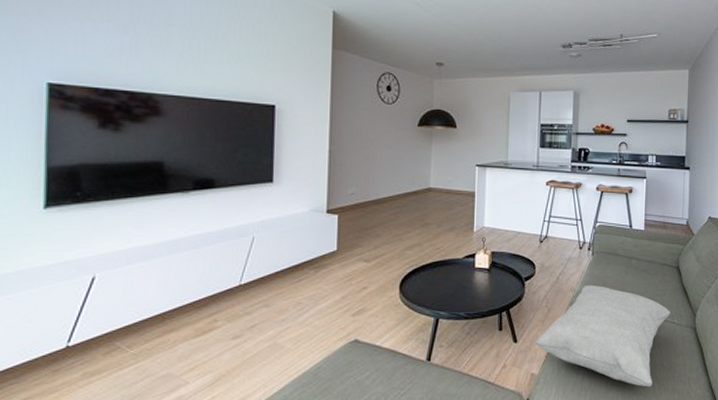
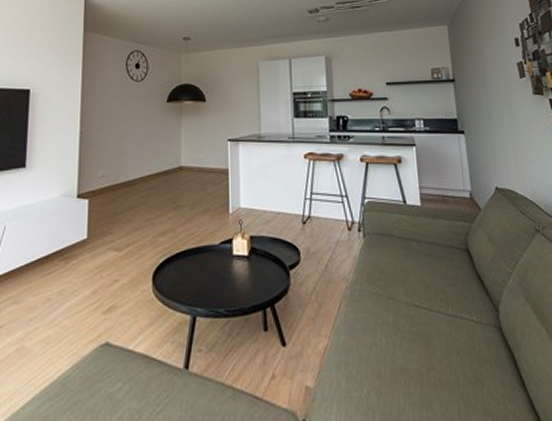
cushion: present [536,284,671,387] -> none [308,273,467,407]

